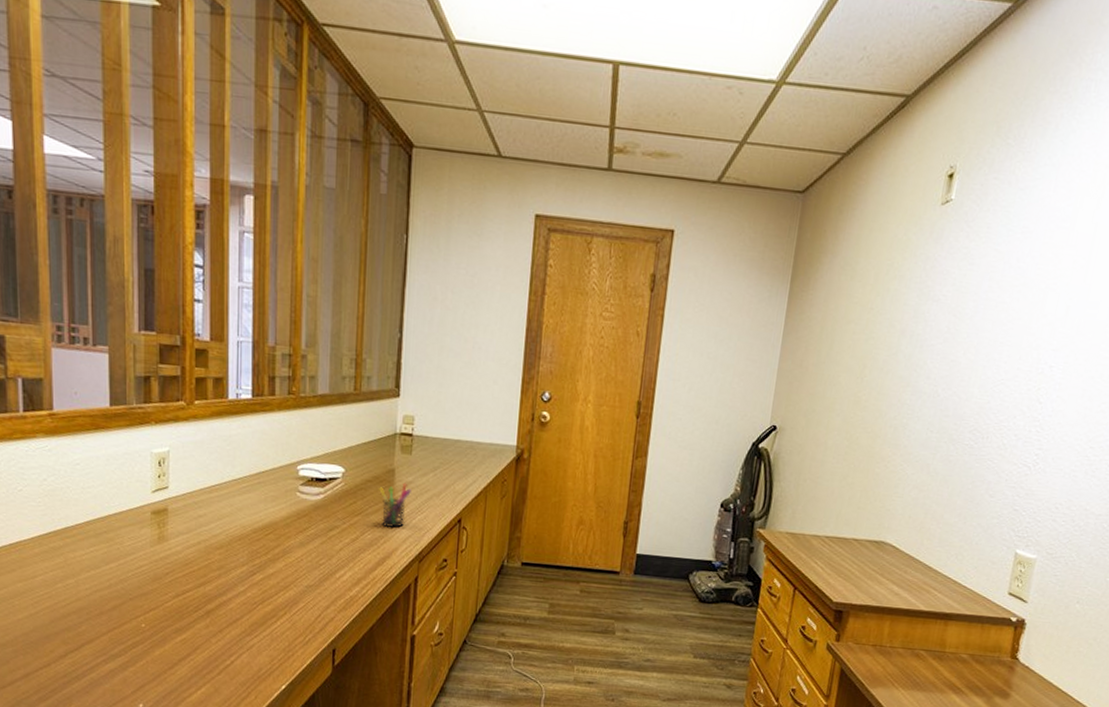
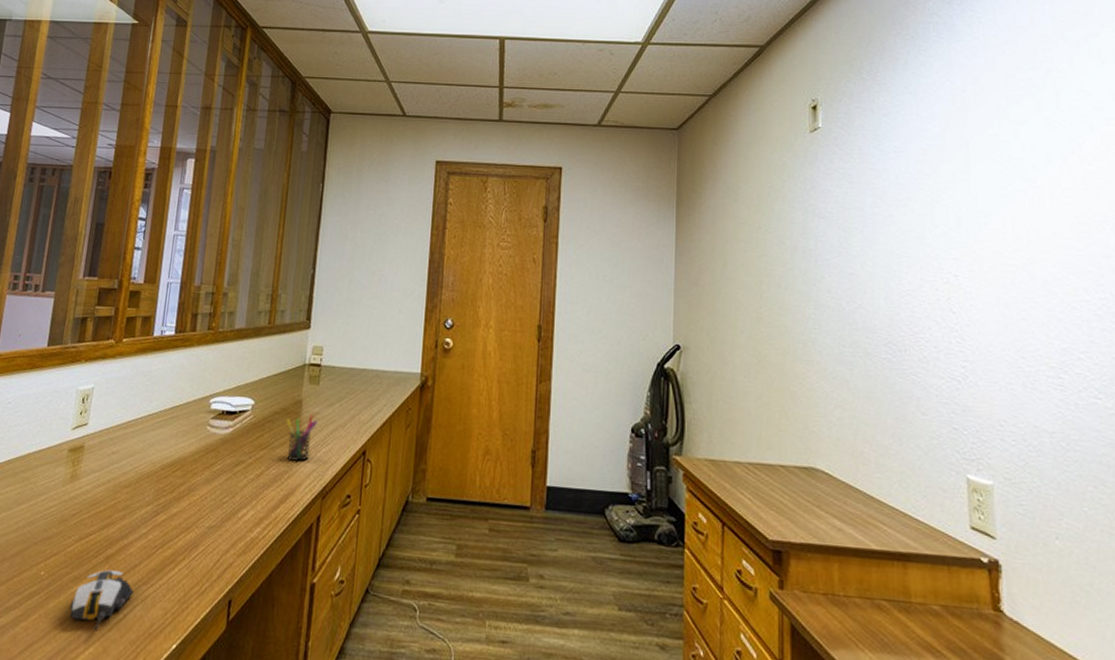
computer mouse: none [176,623,239,675] -> present [69,570,134,632]

